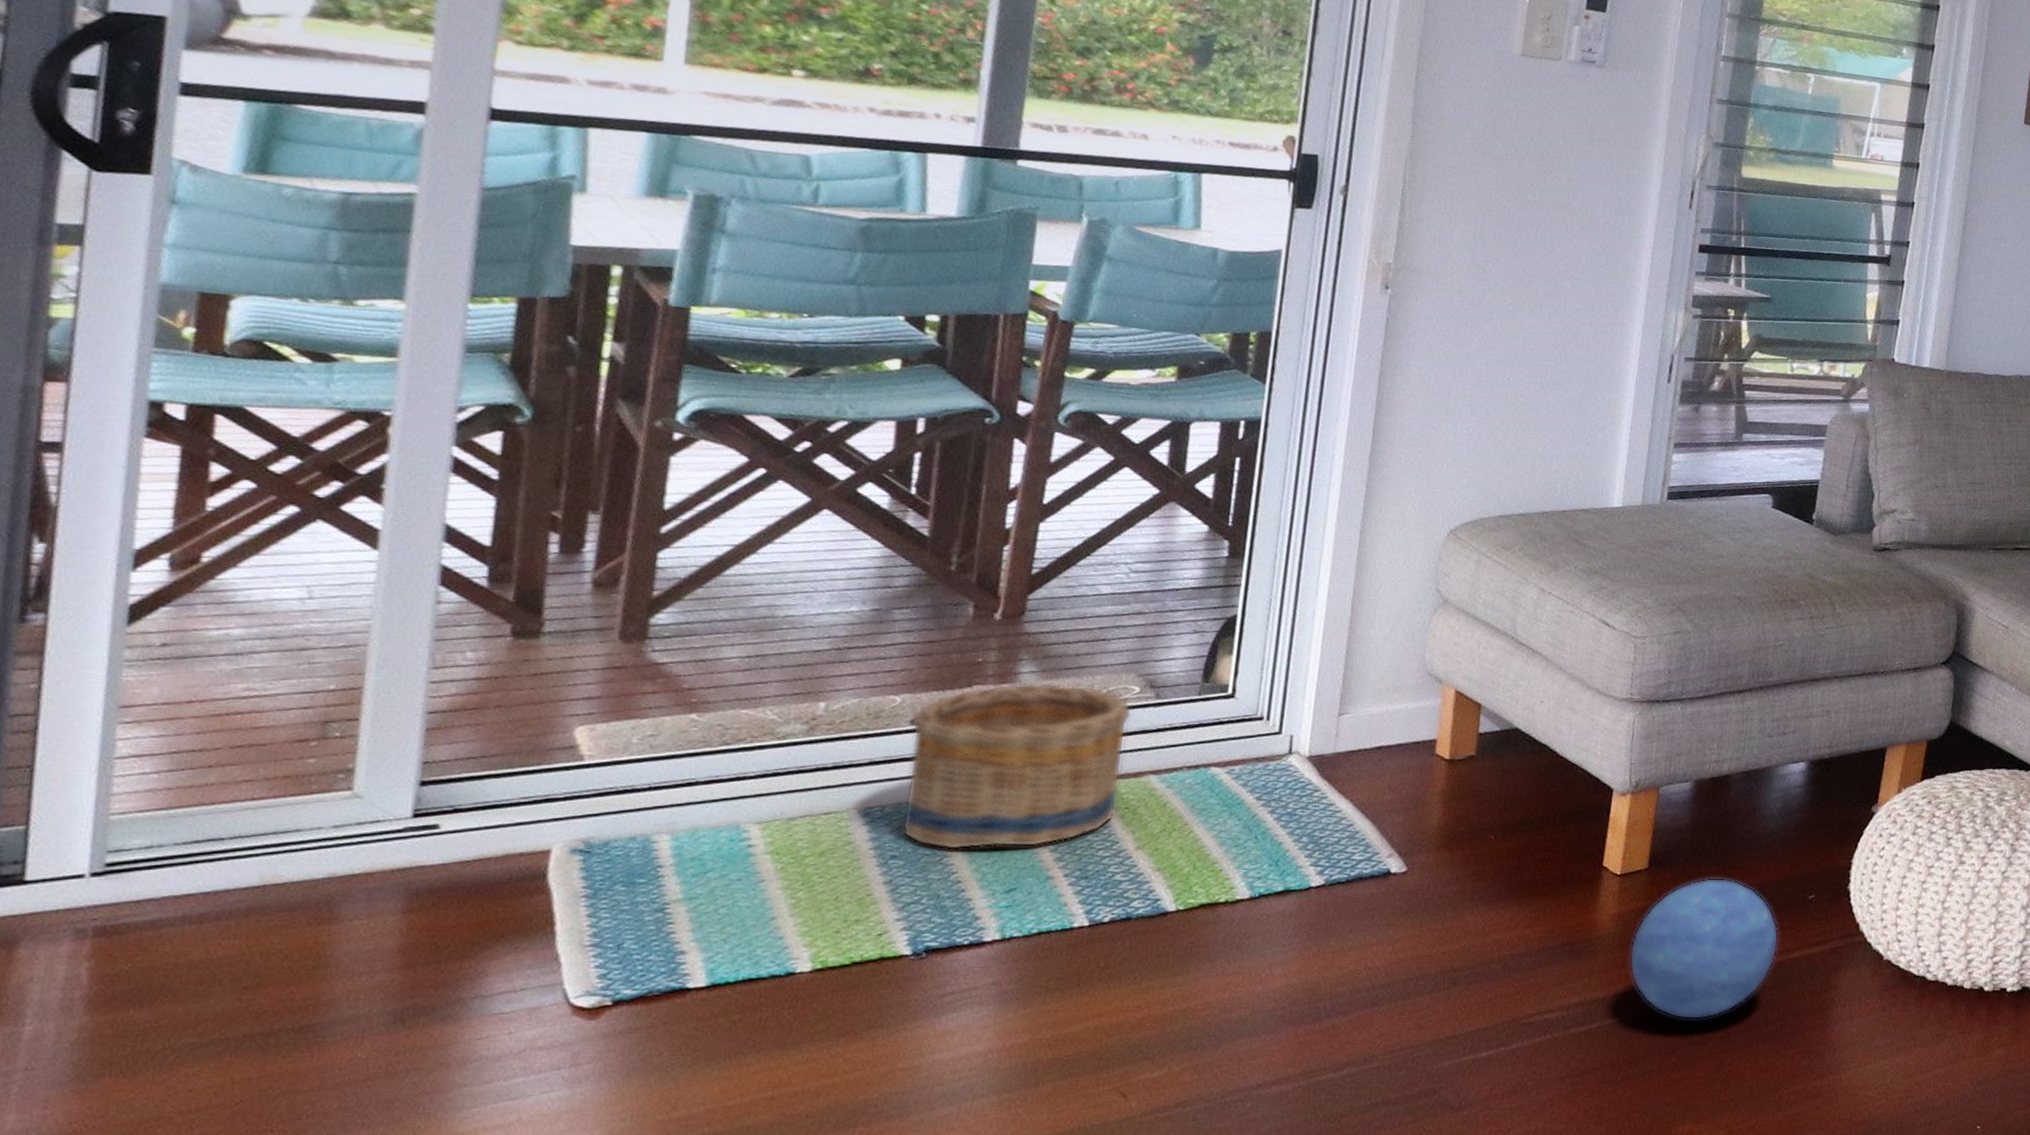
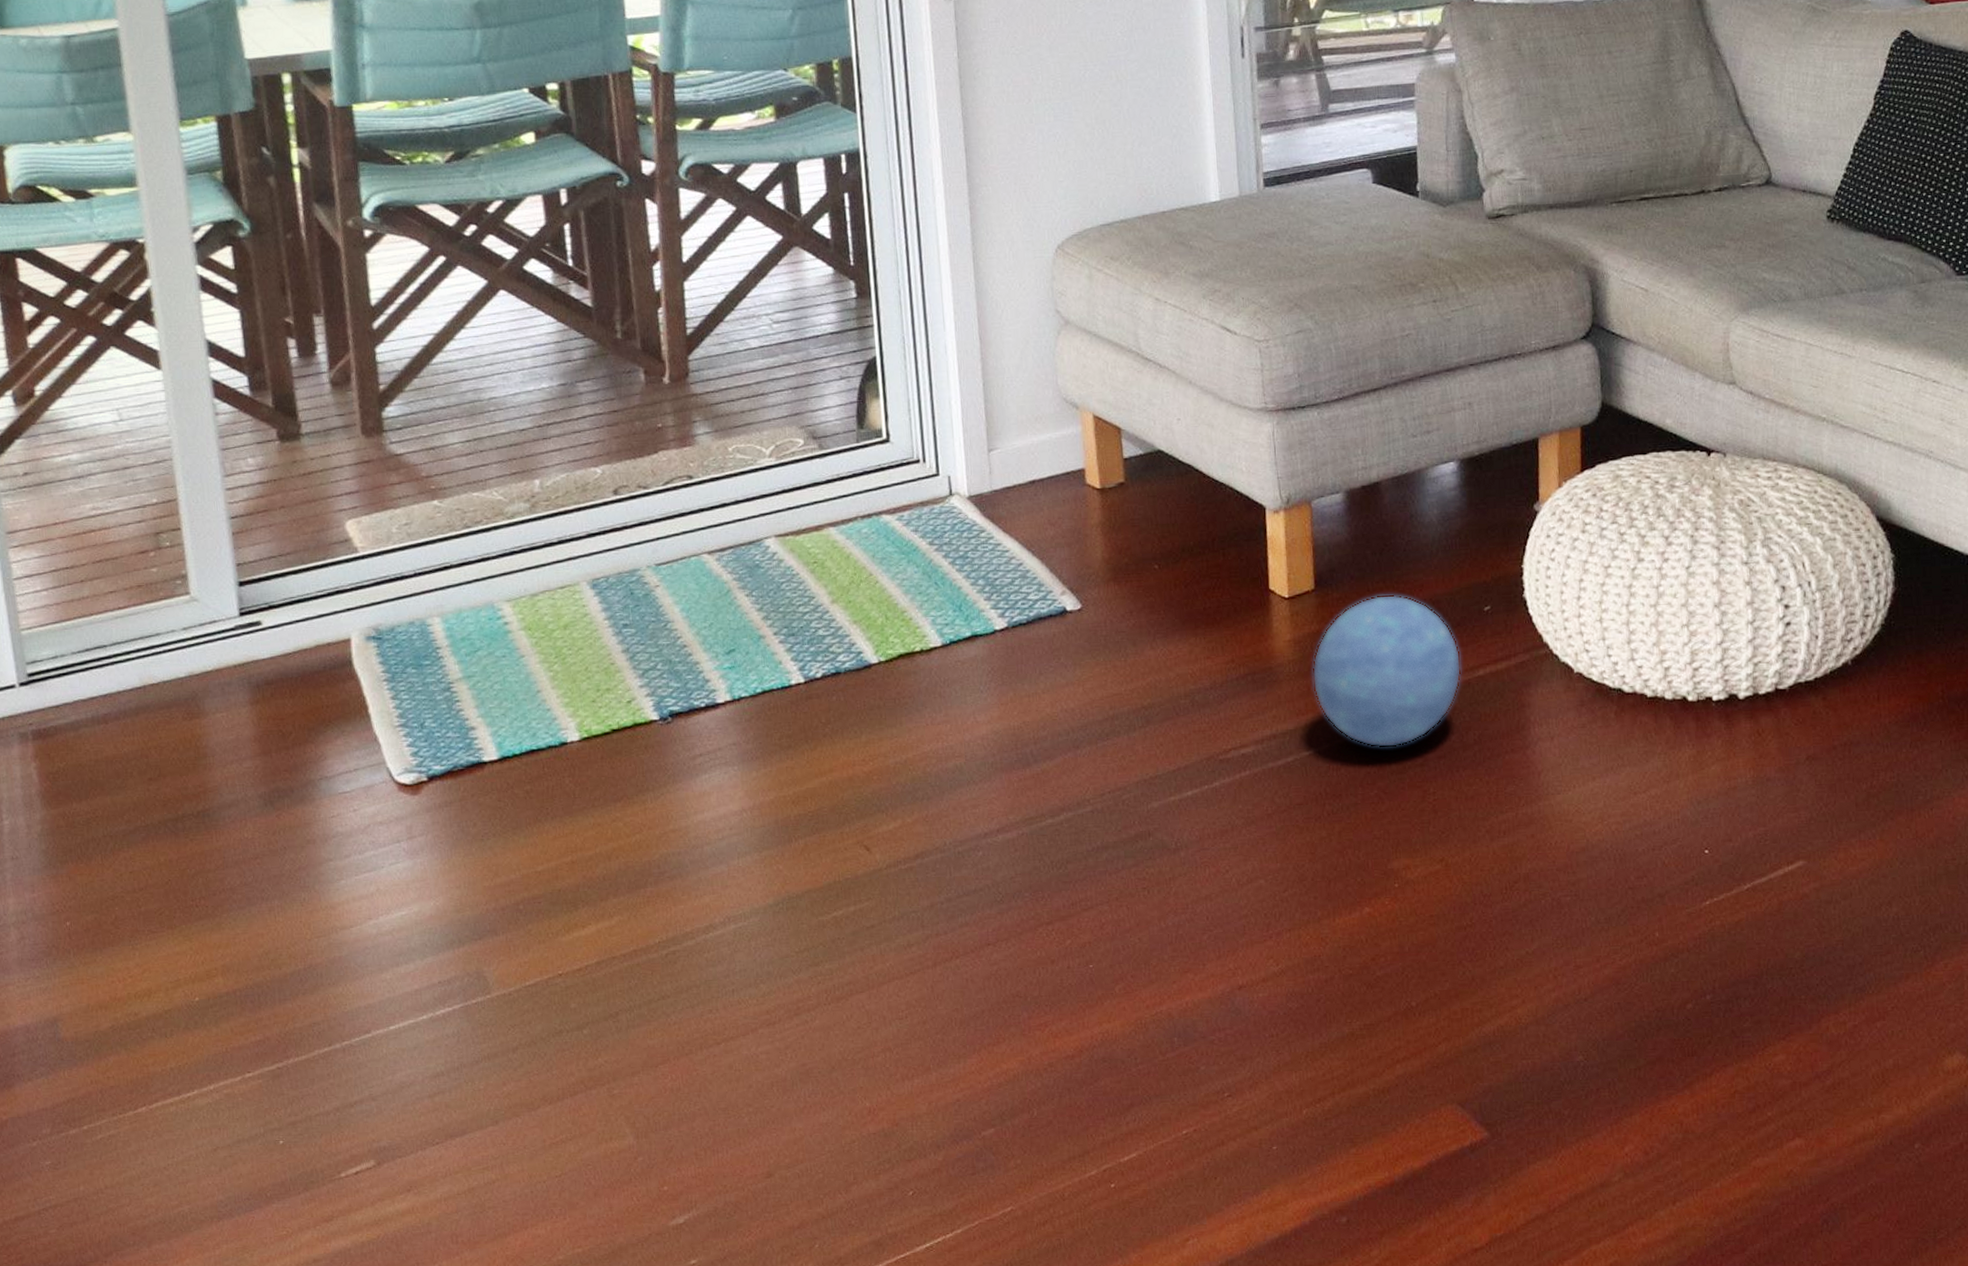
basket: present [902,683,1133,850] -> none [614,441,807,616]

